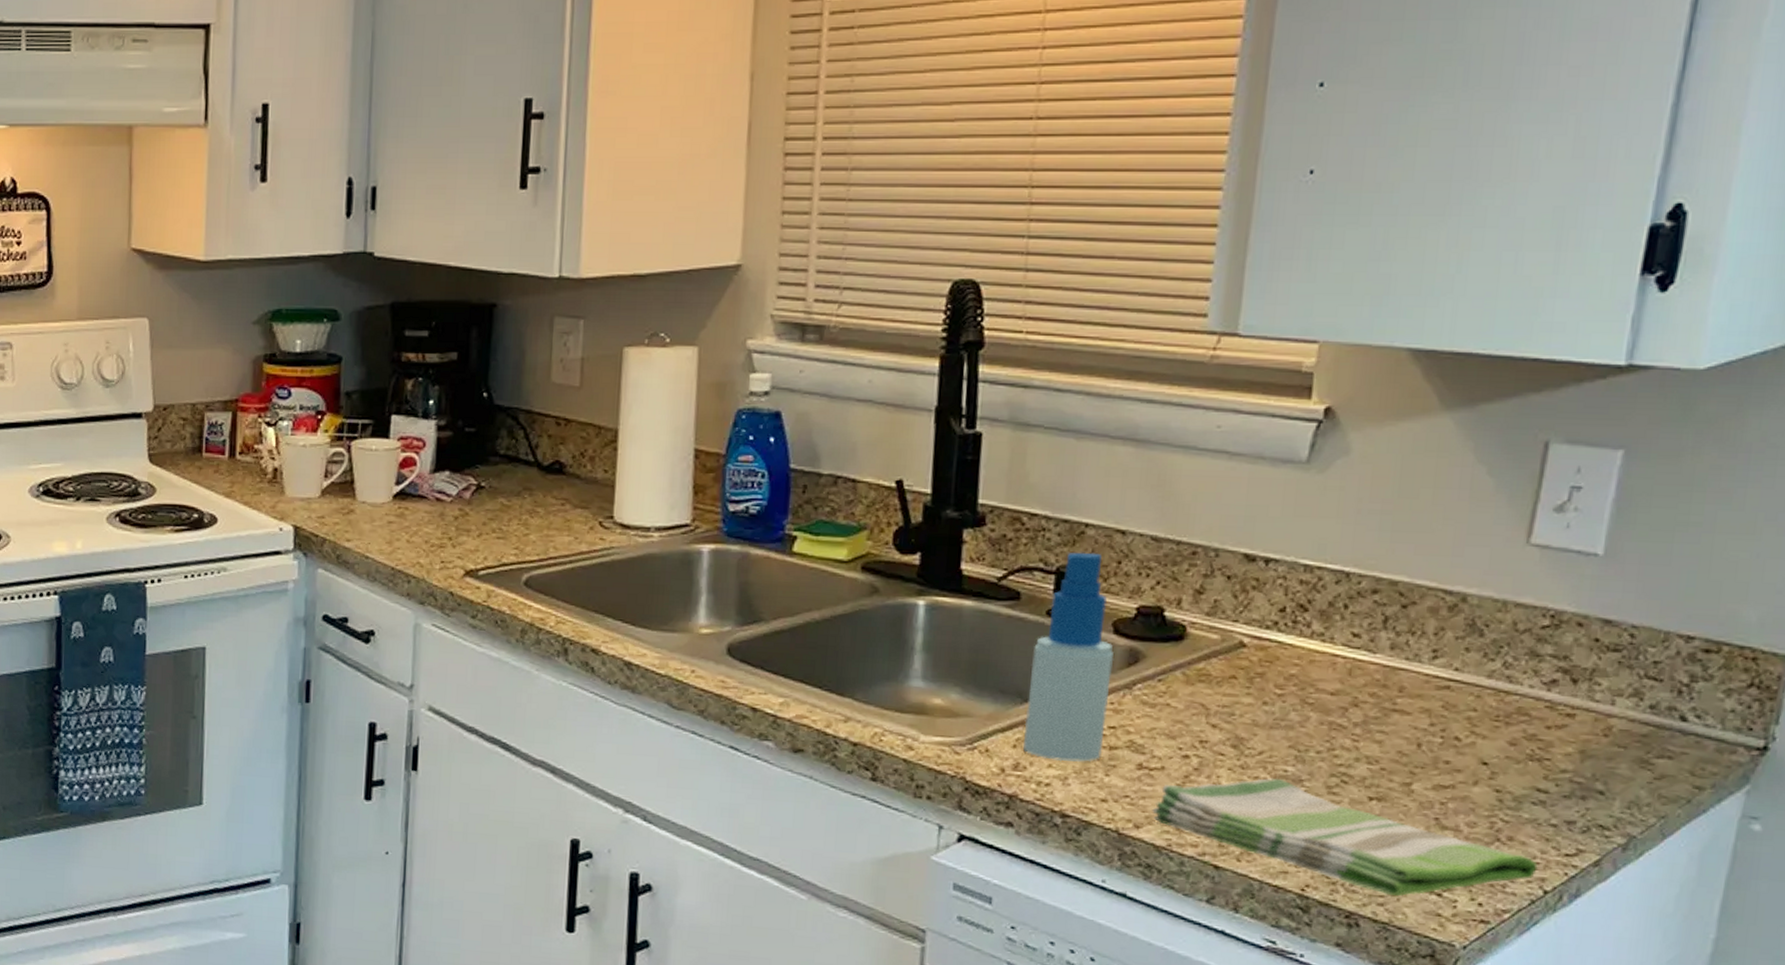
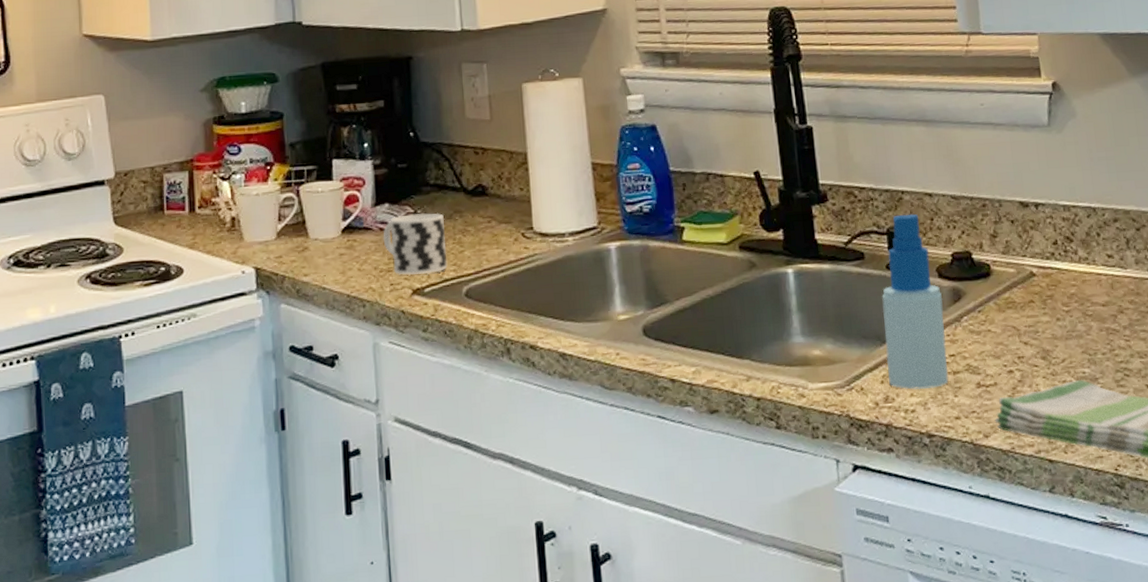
cup: none [438,486,512,555] -> present [383,212,448,276]

